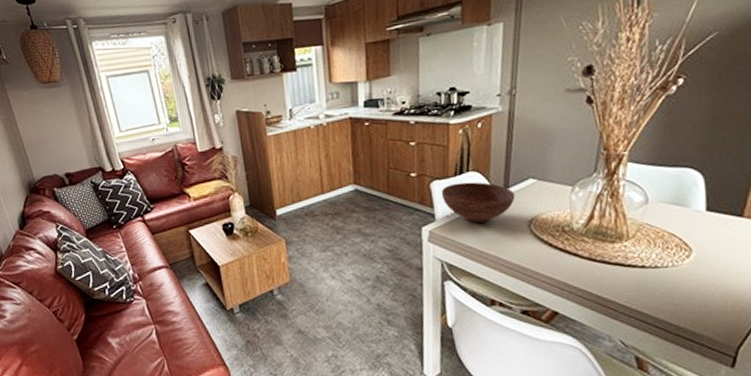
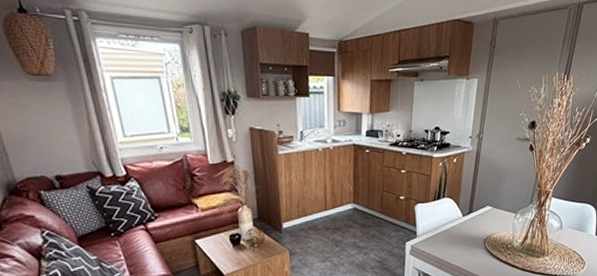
bowl: present [441,182,515,223] -> none [422,206,476,239]

